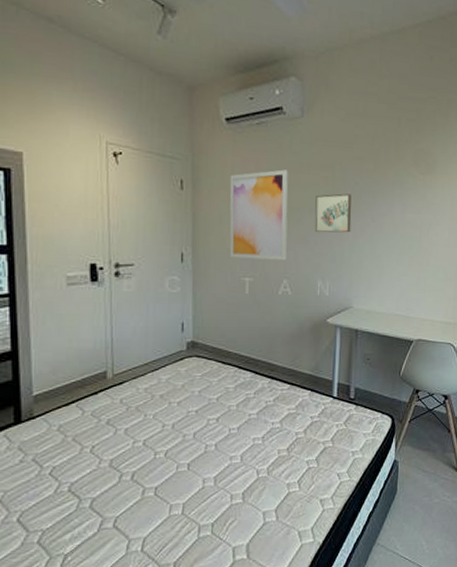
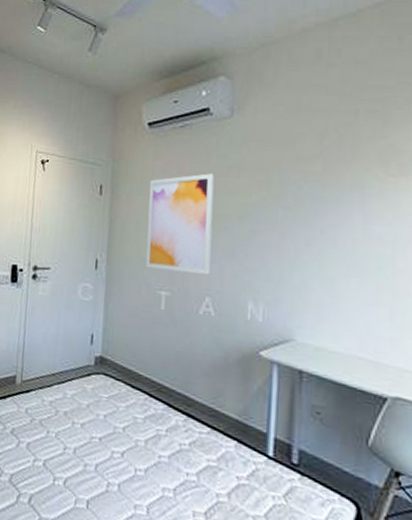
wall art: present [314,193,352,233] -> none [244,200,293,247]

